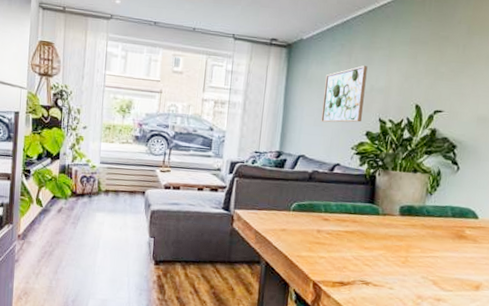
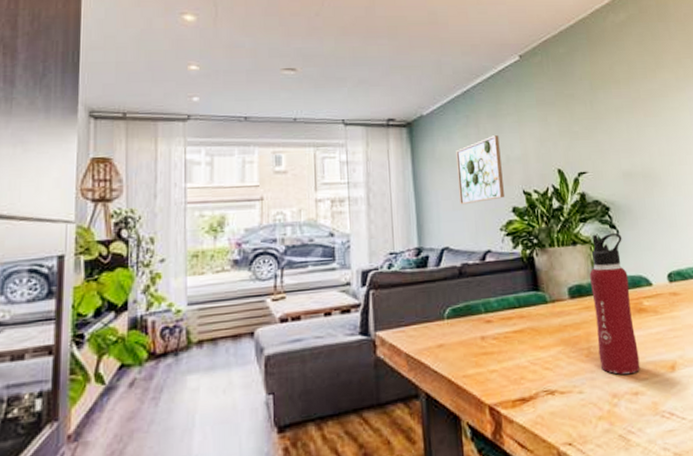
water bottle: none [413,167,461,284] -> present [589,233,641,375]

